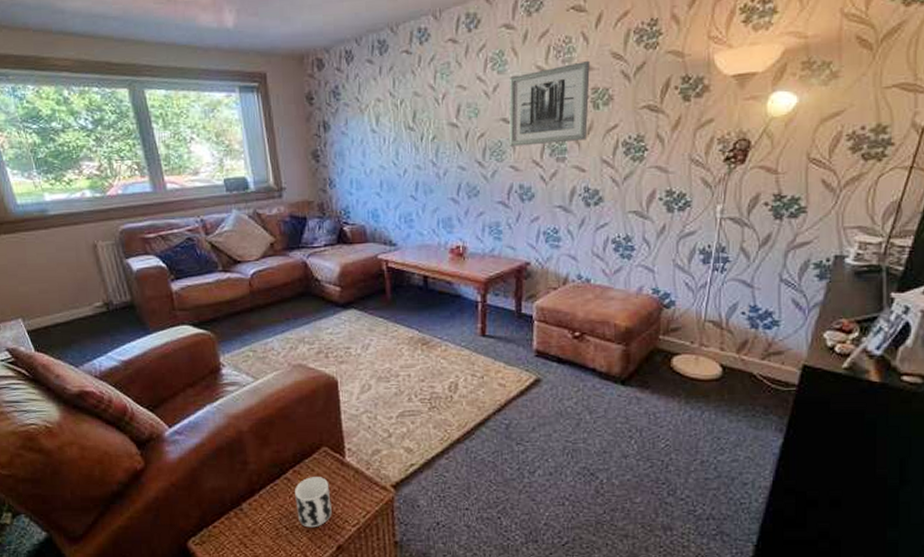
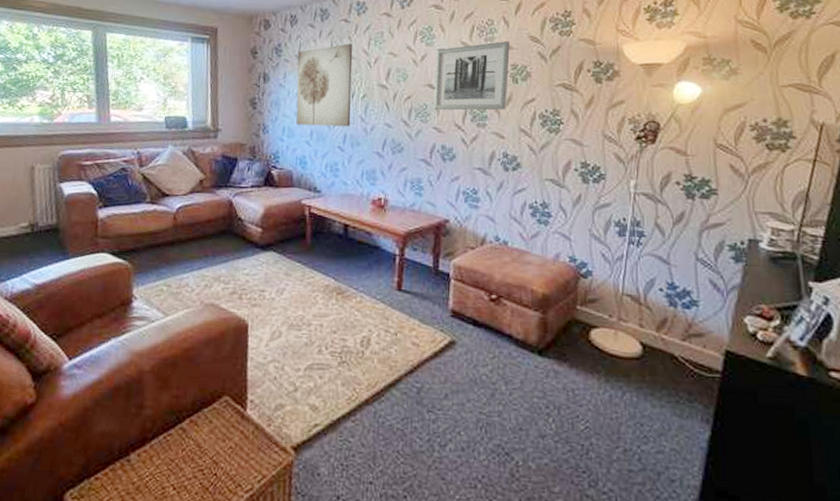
cup: present [295,477,332,528] -> none [187,429,226,490]
wall art: none [357,79,422,176] -> present [296,44,353,127]

